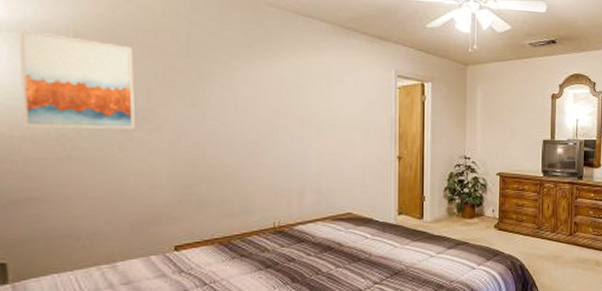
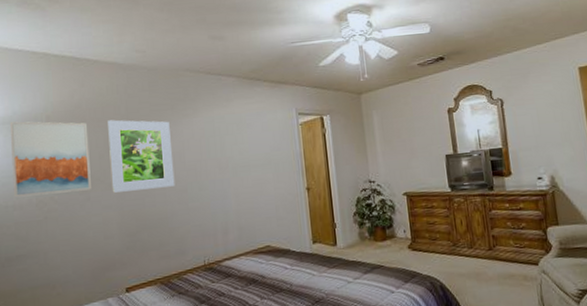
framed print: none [161,48,245,137] -> present [108,120,175,193]

